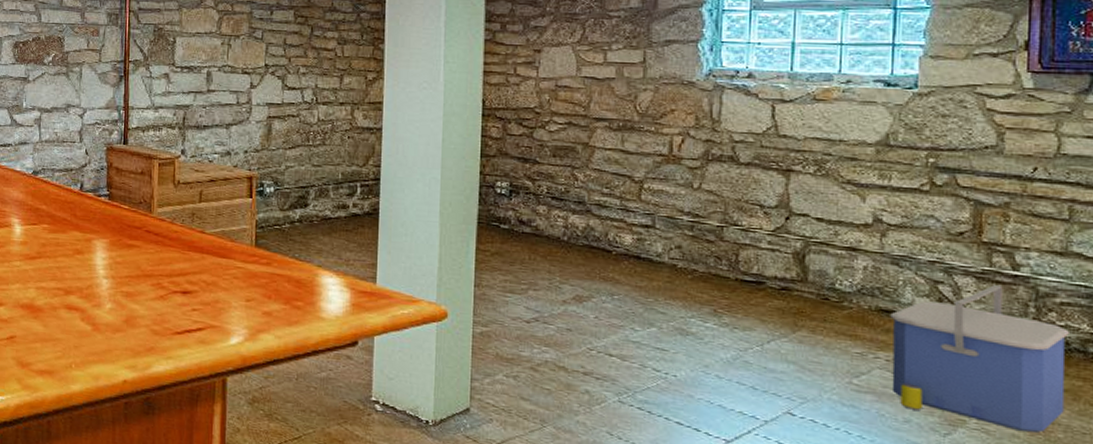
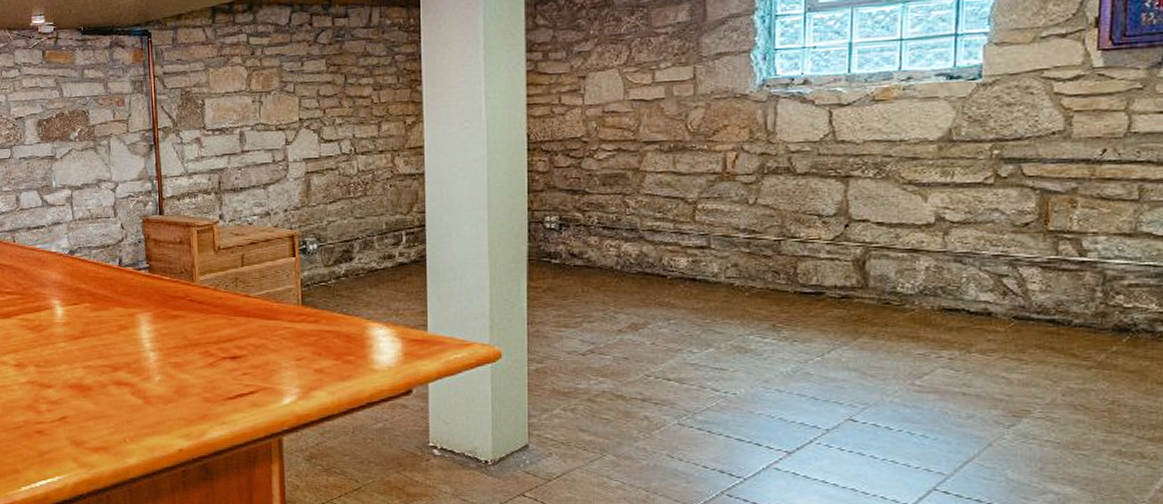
cooler: present [890,285,1069,433] -> none [953,273,1137,415]

